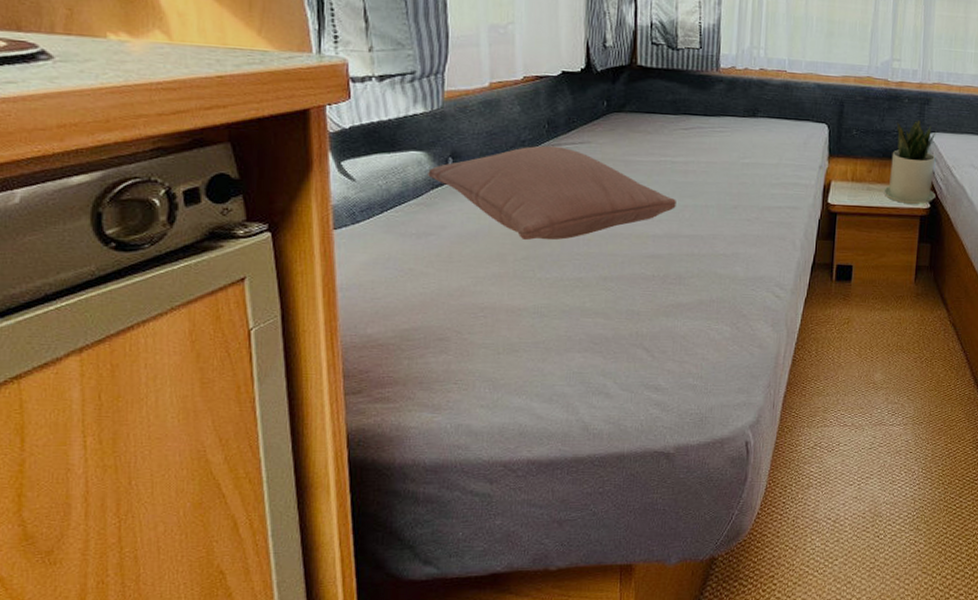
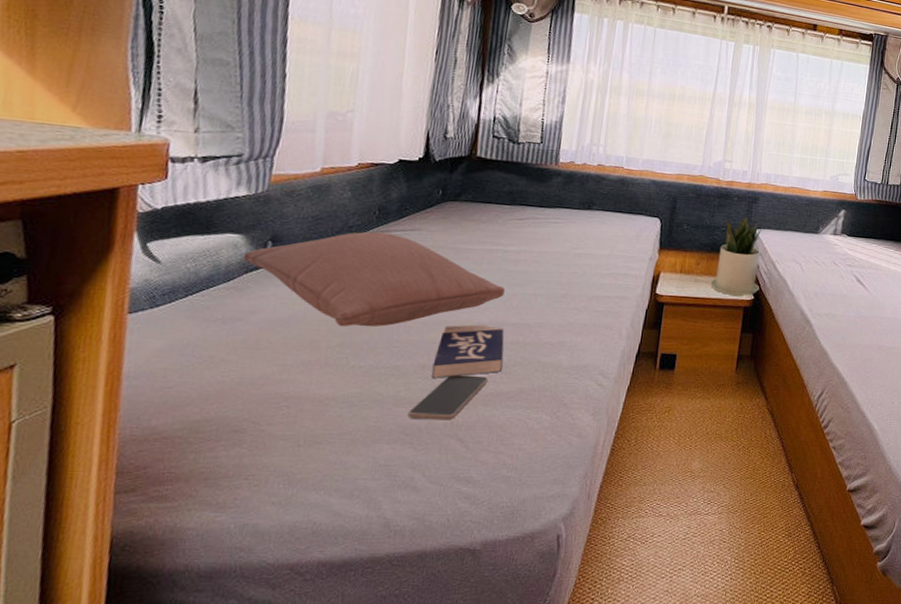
mobile phone: none [594,286,668,331] -> present [407,374,488,420]
book: none [613,237,681,290] -> present [431,324,505,378]

